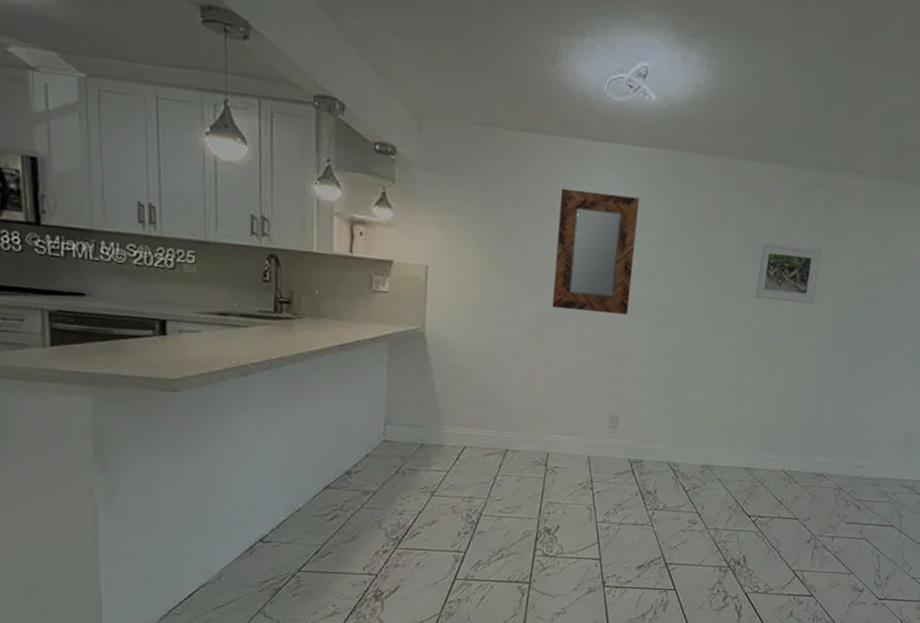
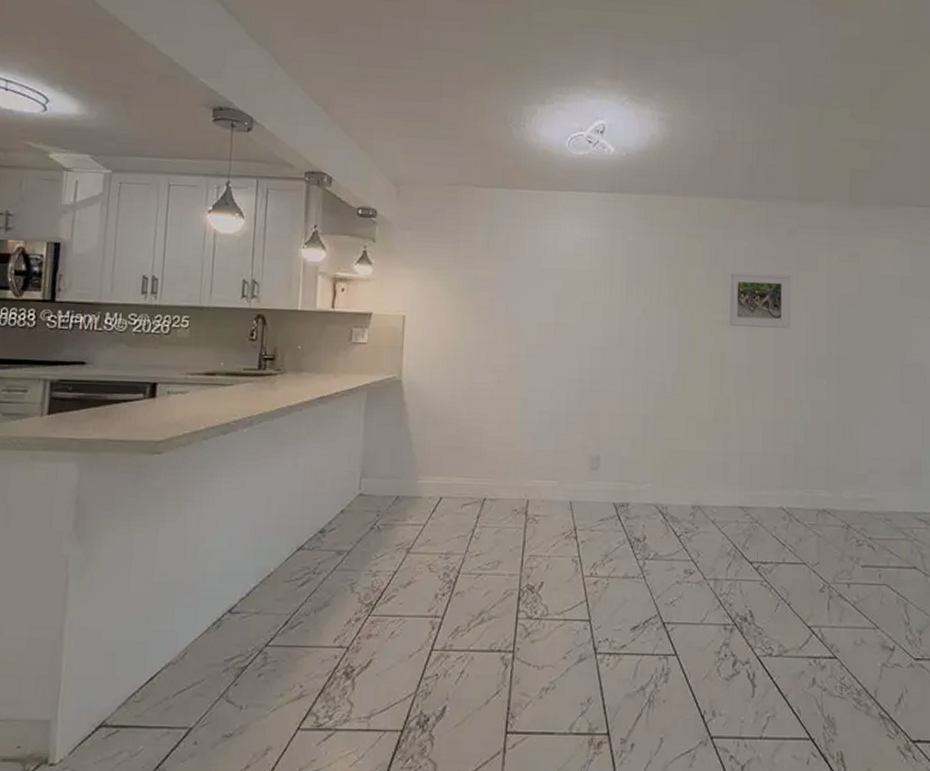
home mirror: present [552,188,639,315] -> none [525,235,605,351]

